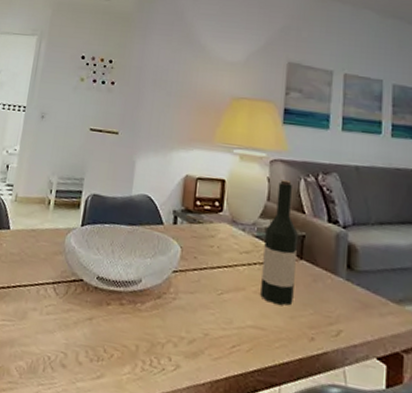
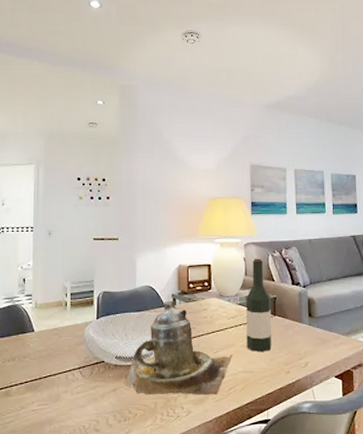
teapot: none [103,217,241,351] -> present [124,300,233,396]

